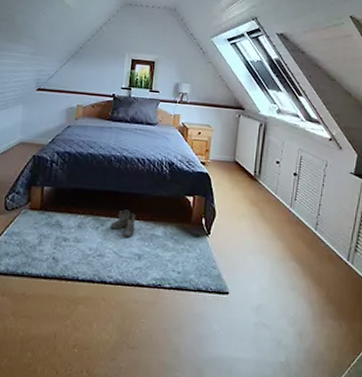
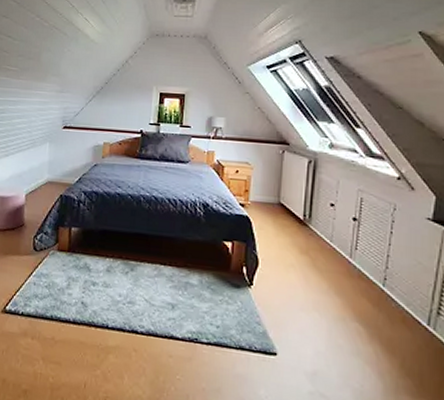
boots: present [110,209,136,238] -> none [140,254,168,285]

